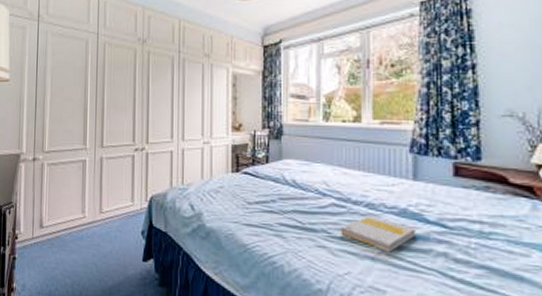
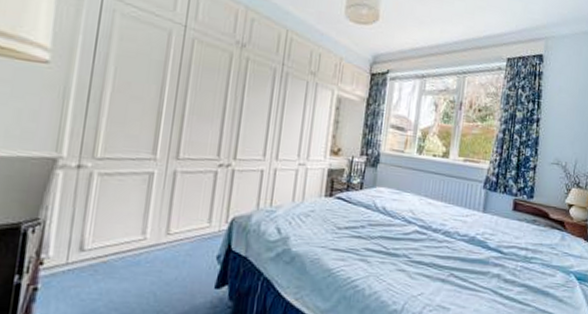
book: present [341,214,416,253] -> none [419,241,480,275]

